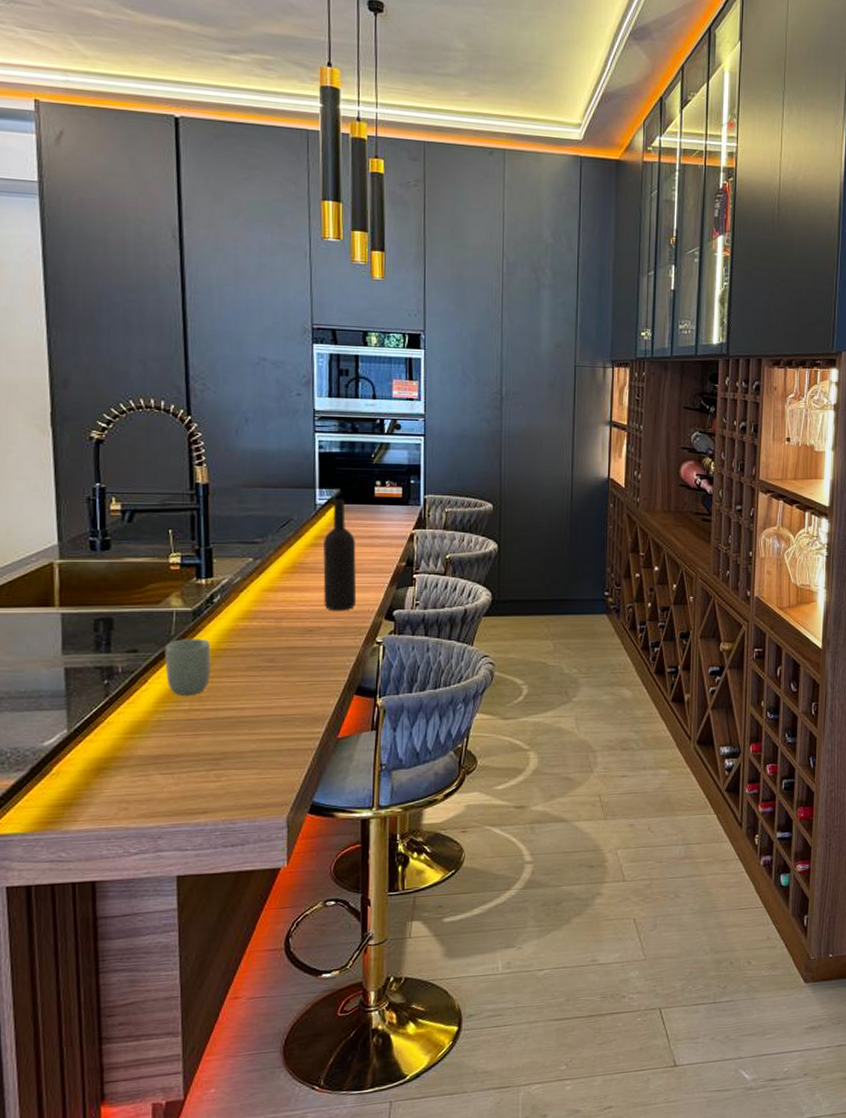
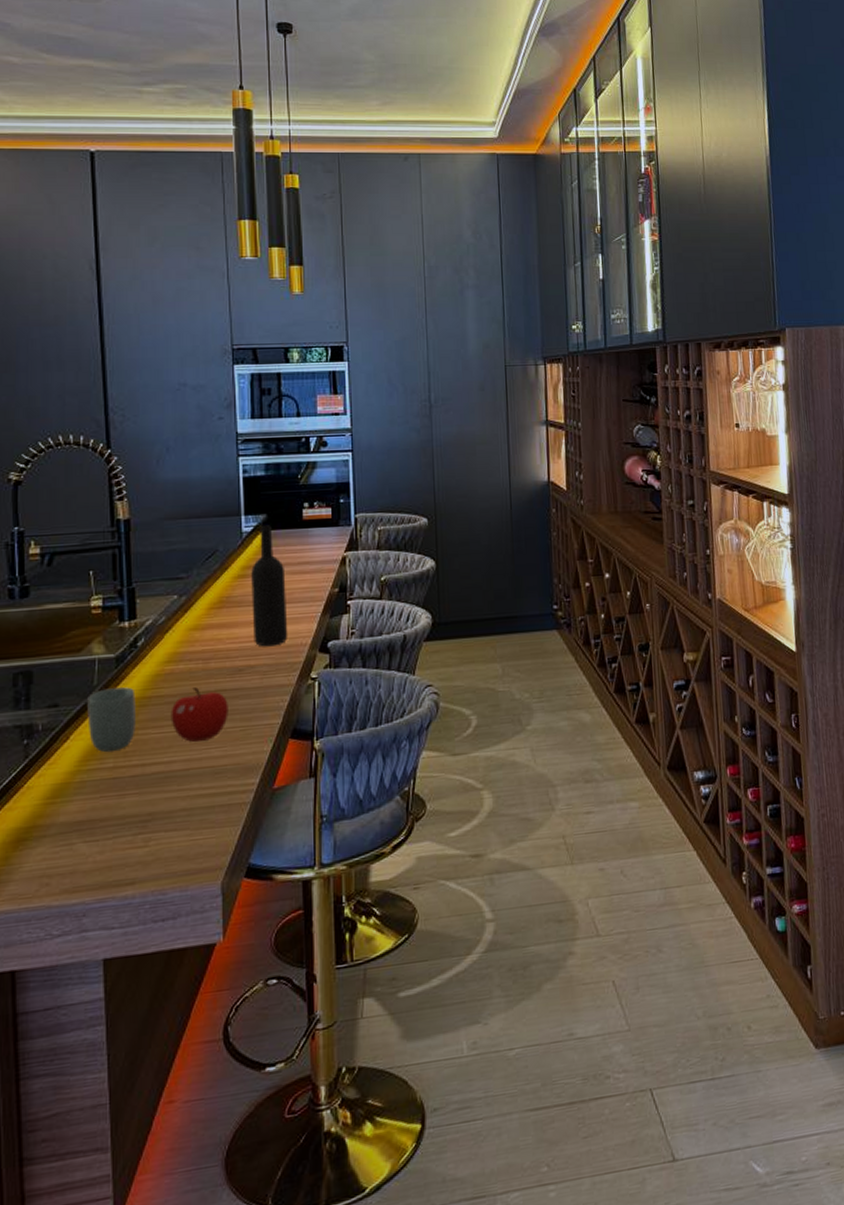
fruit: none [243,643,298,692] -> present [171,687,228,742]

